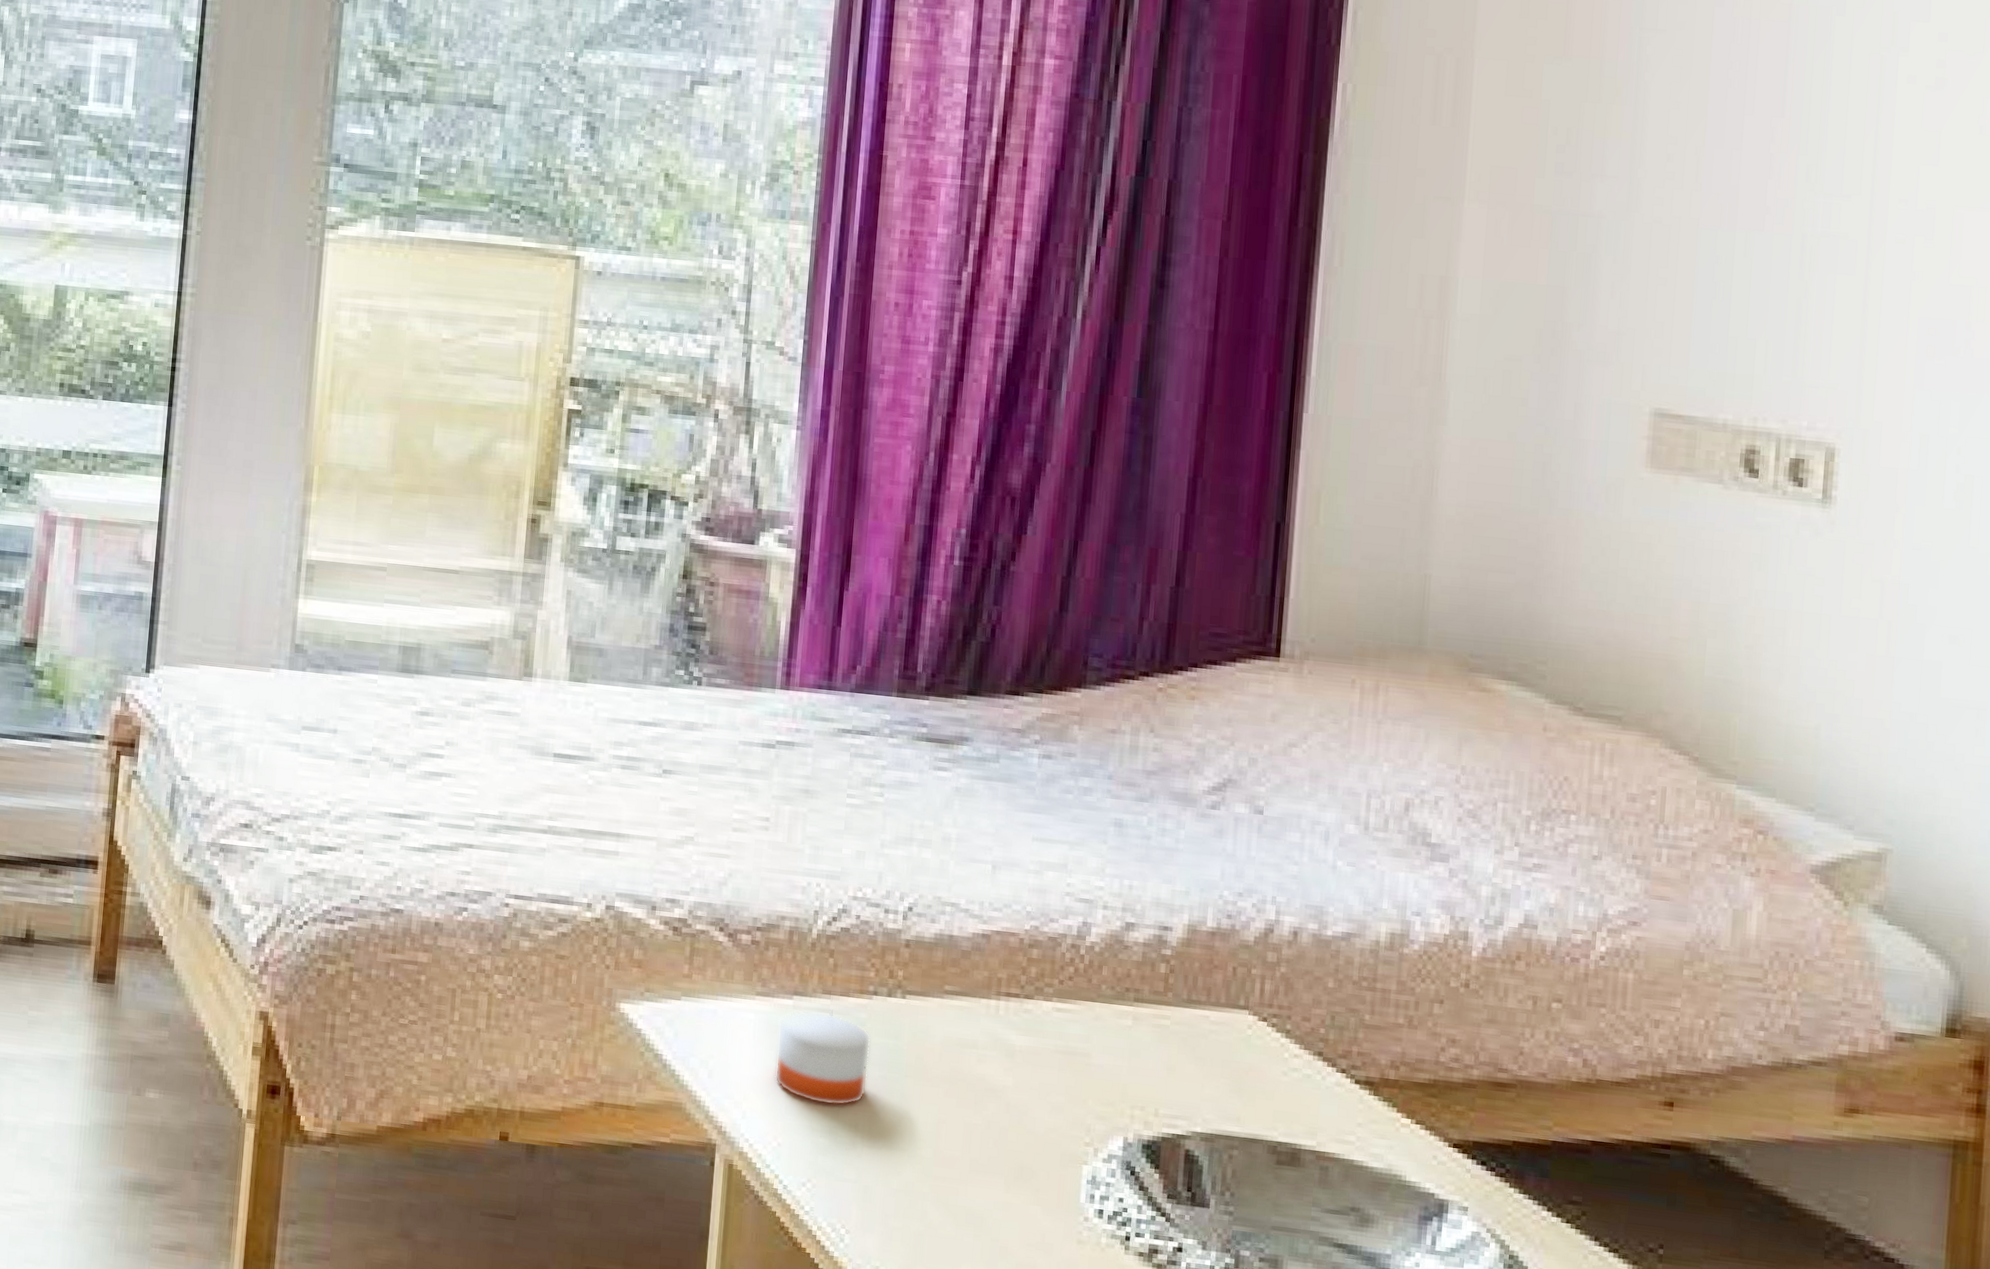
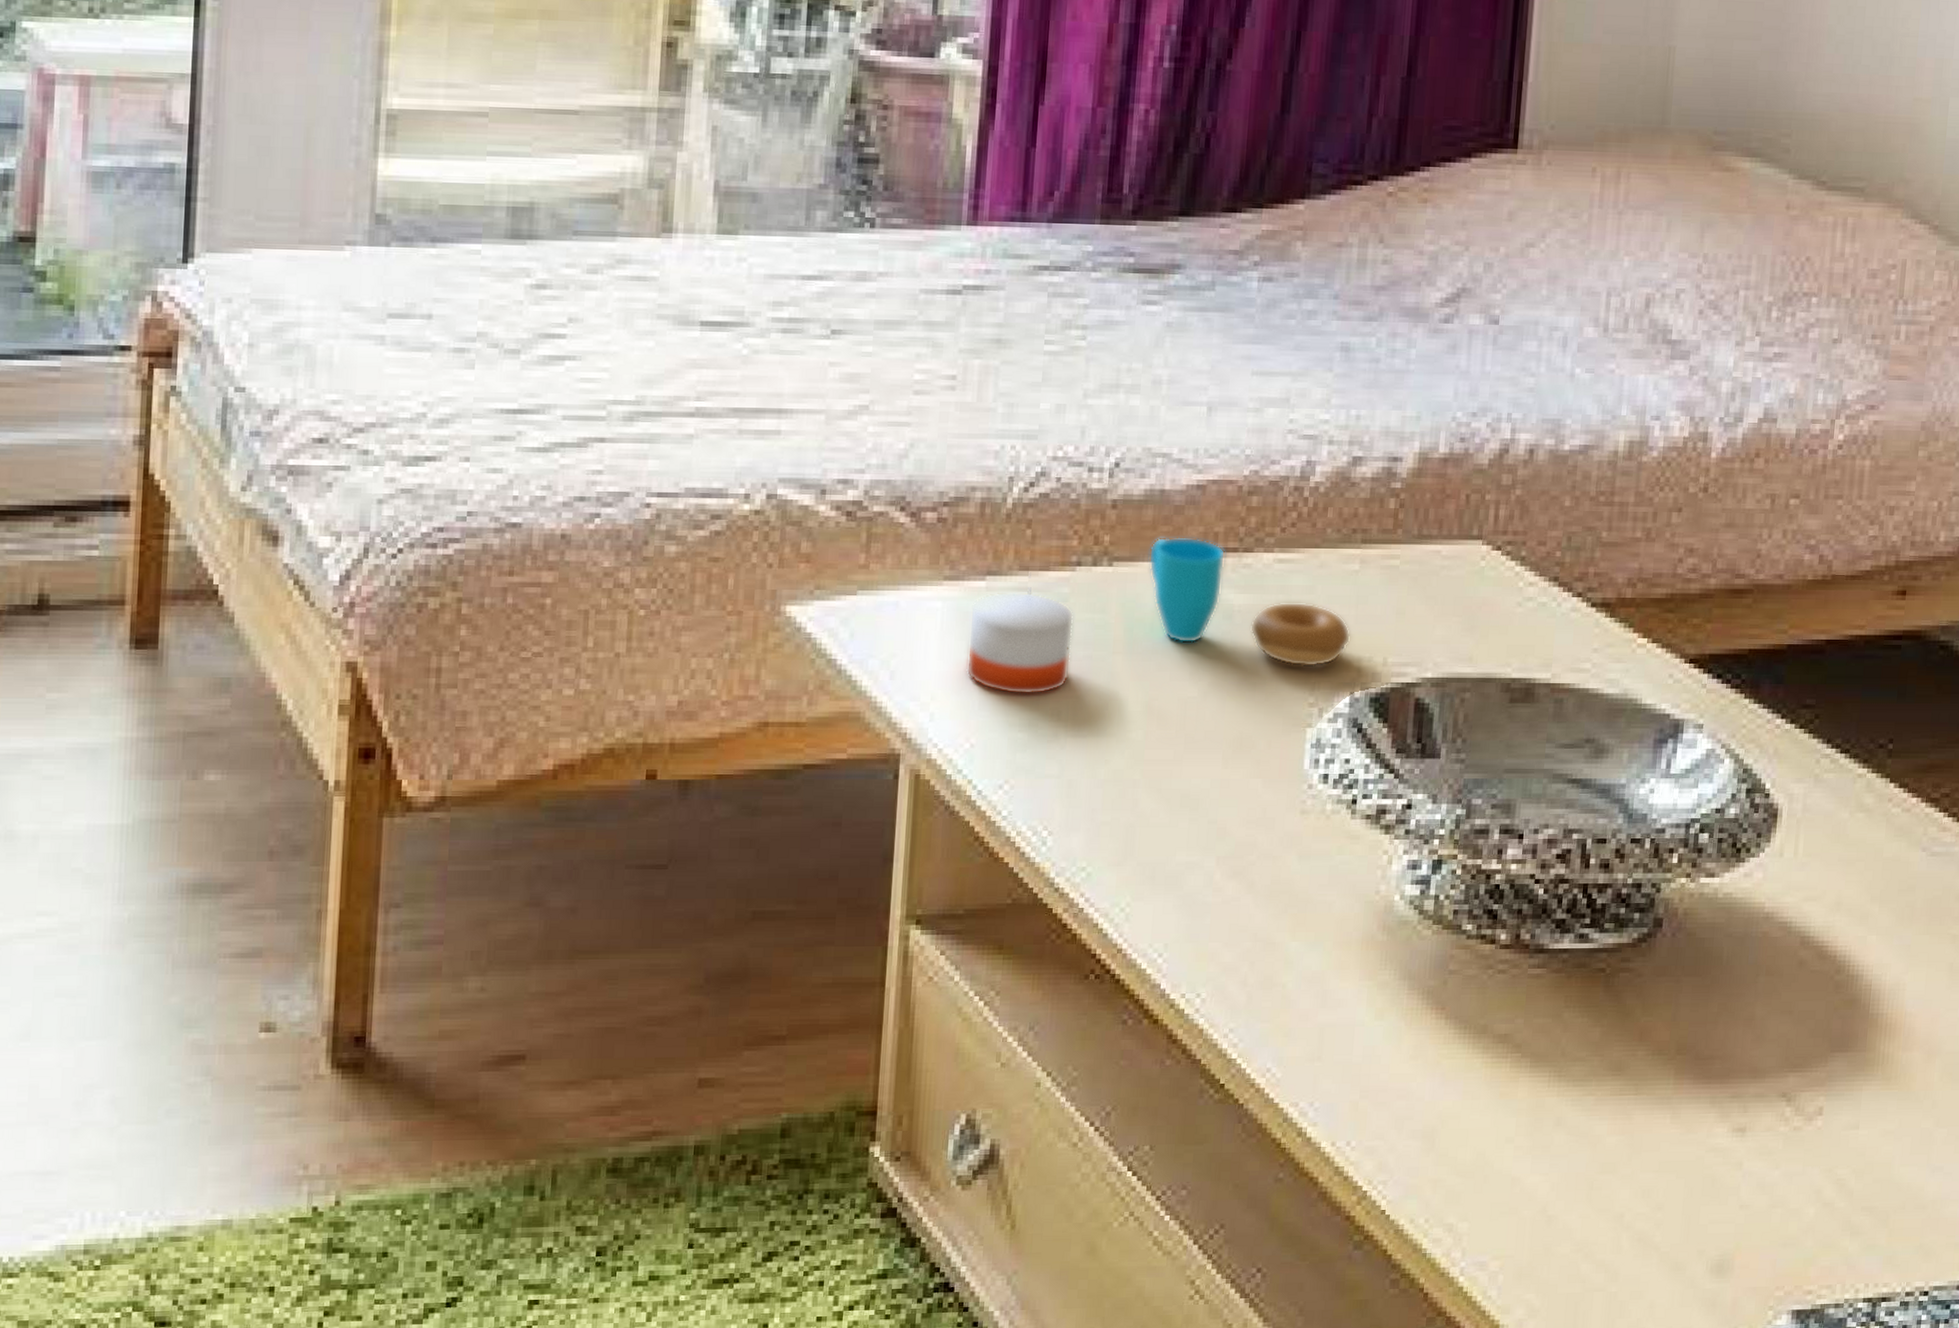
cup: none [938,977,1125,1110] -> present [1148,537,1351,668]

